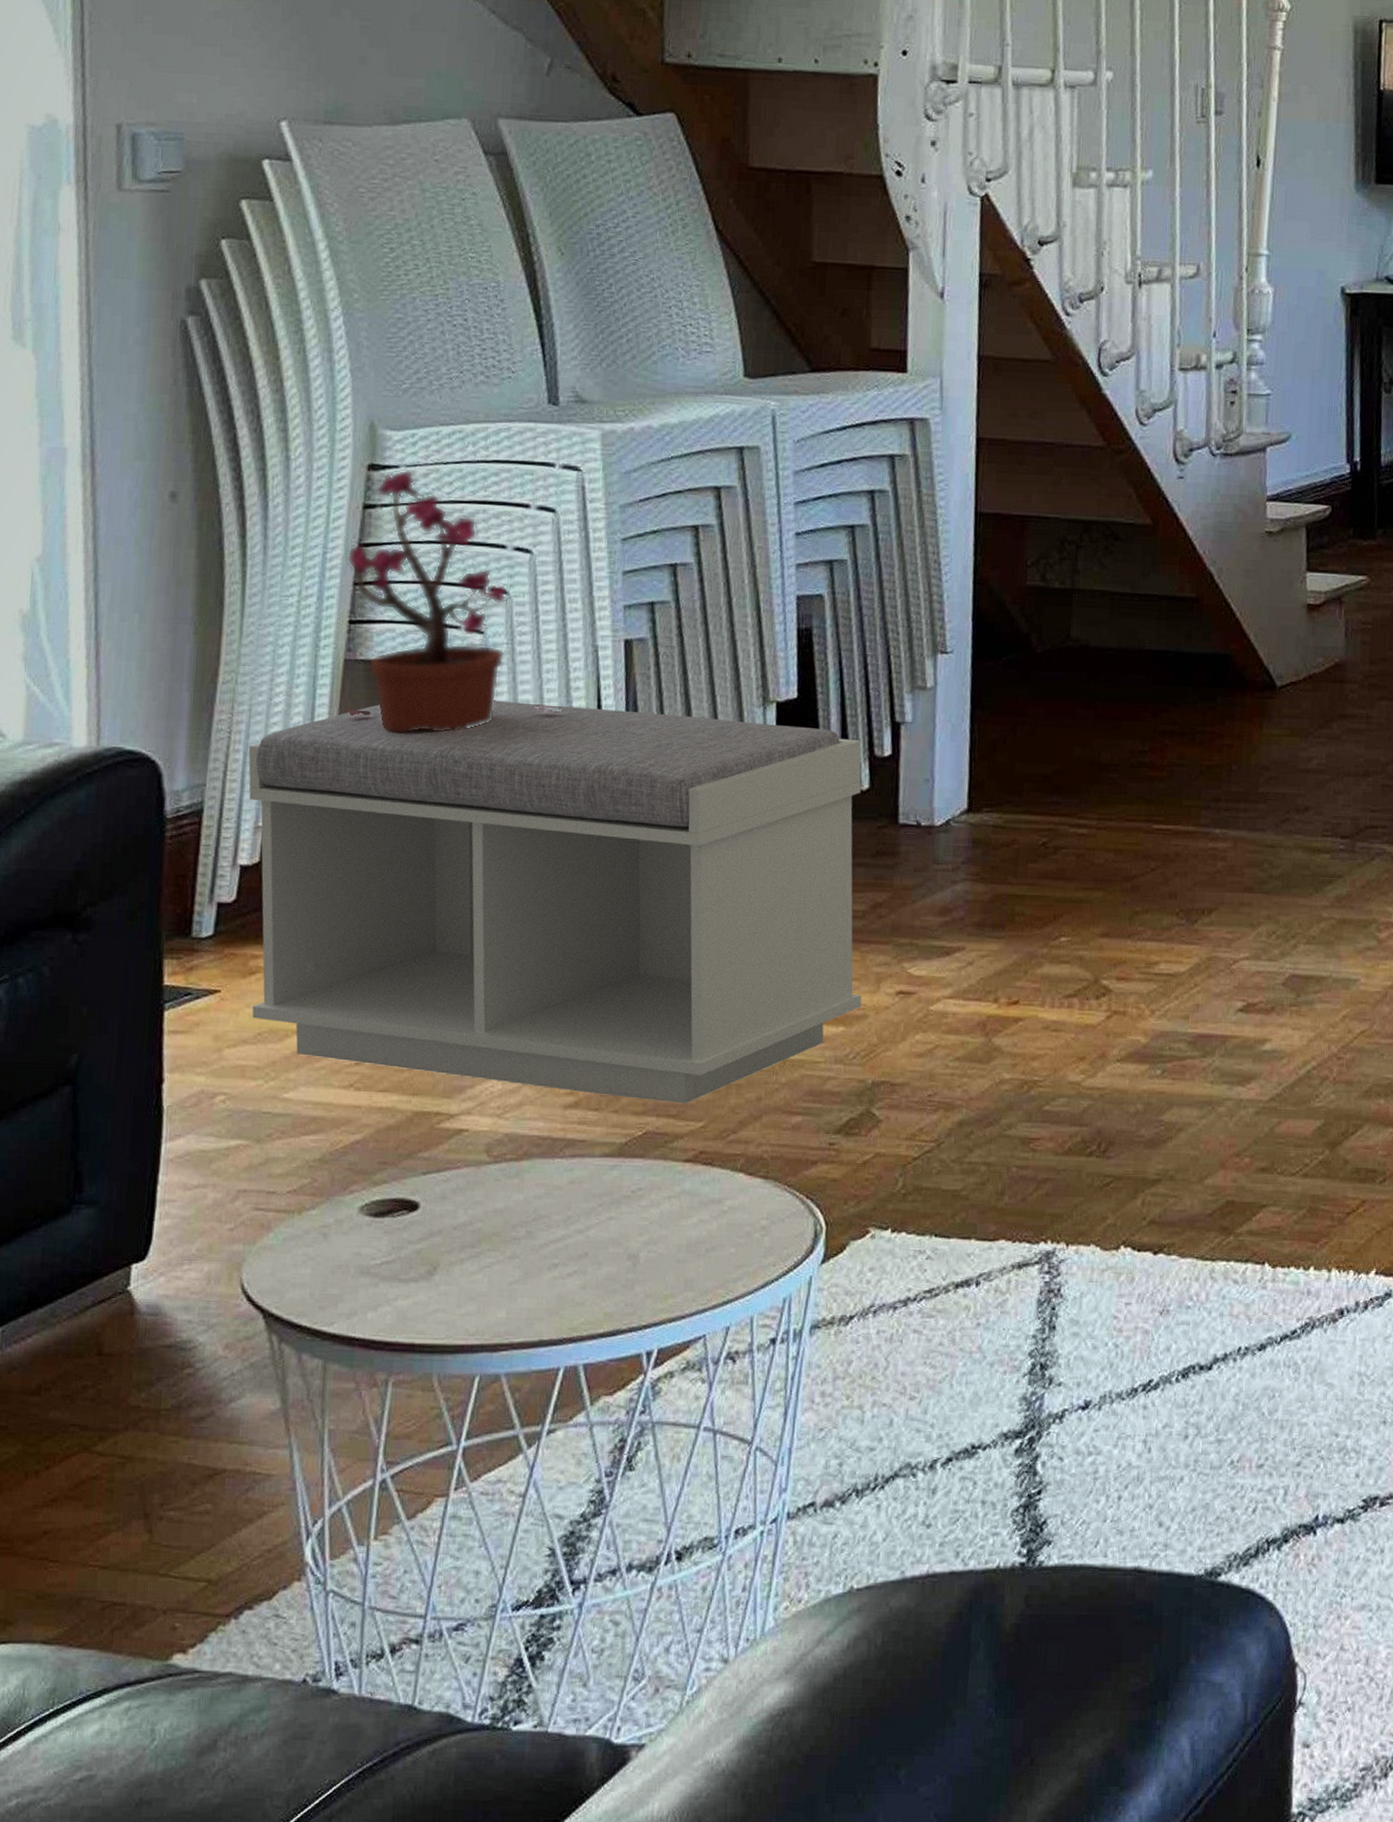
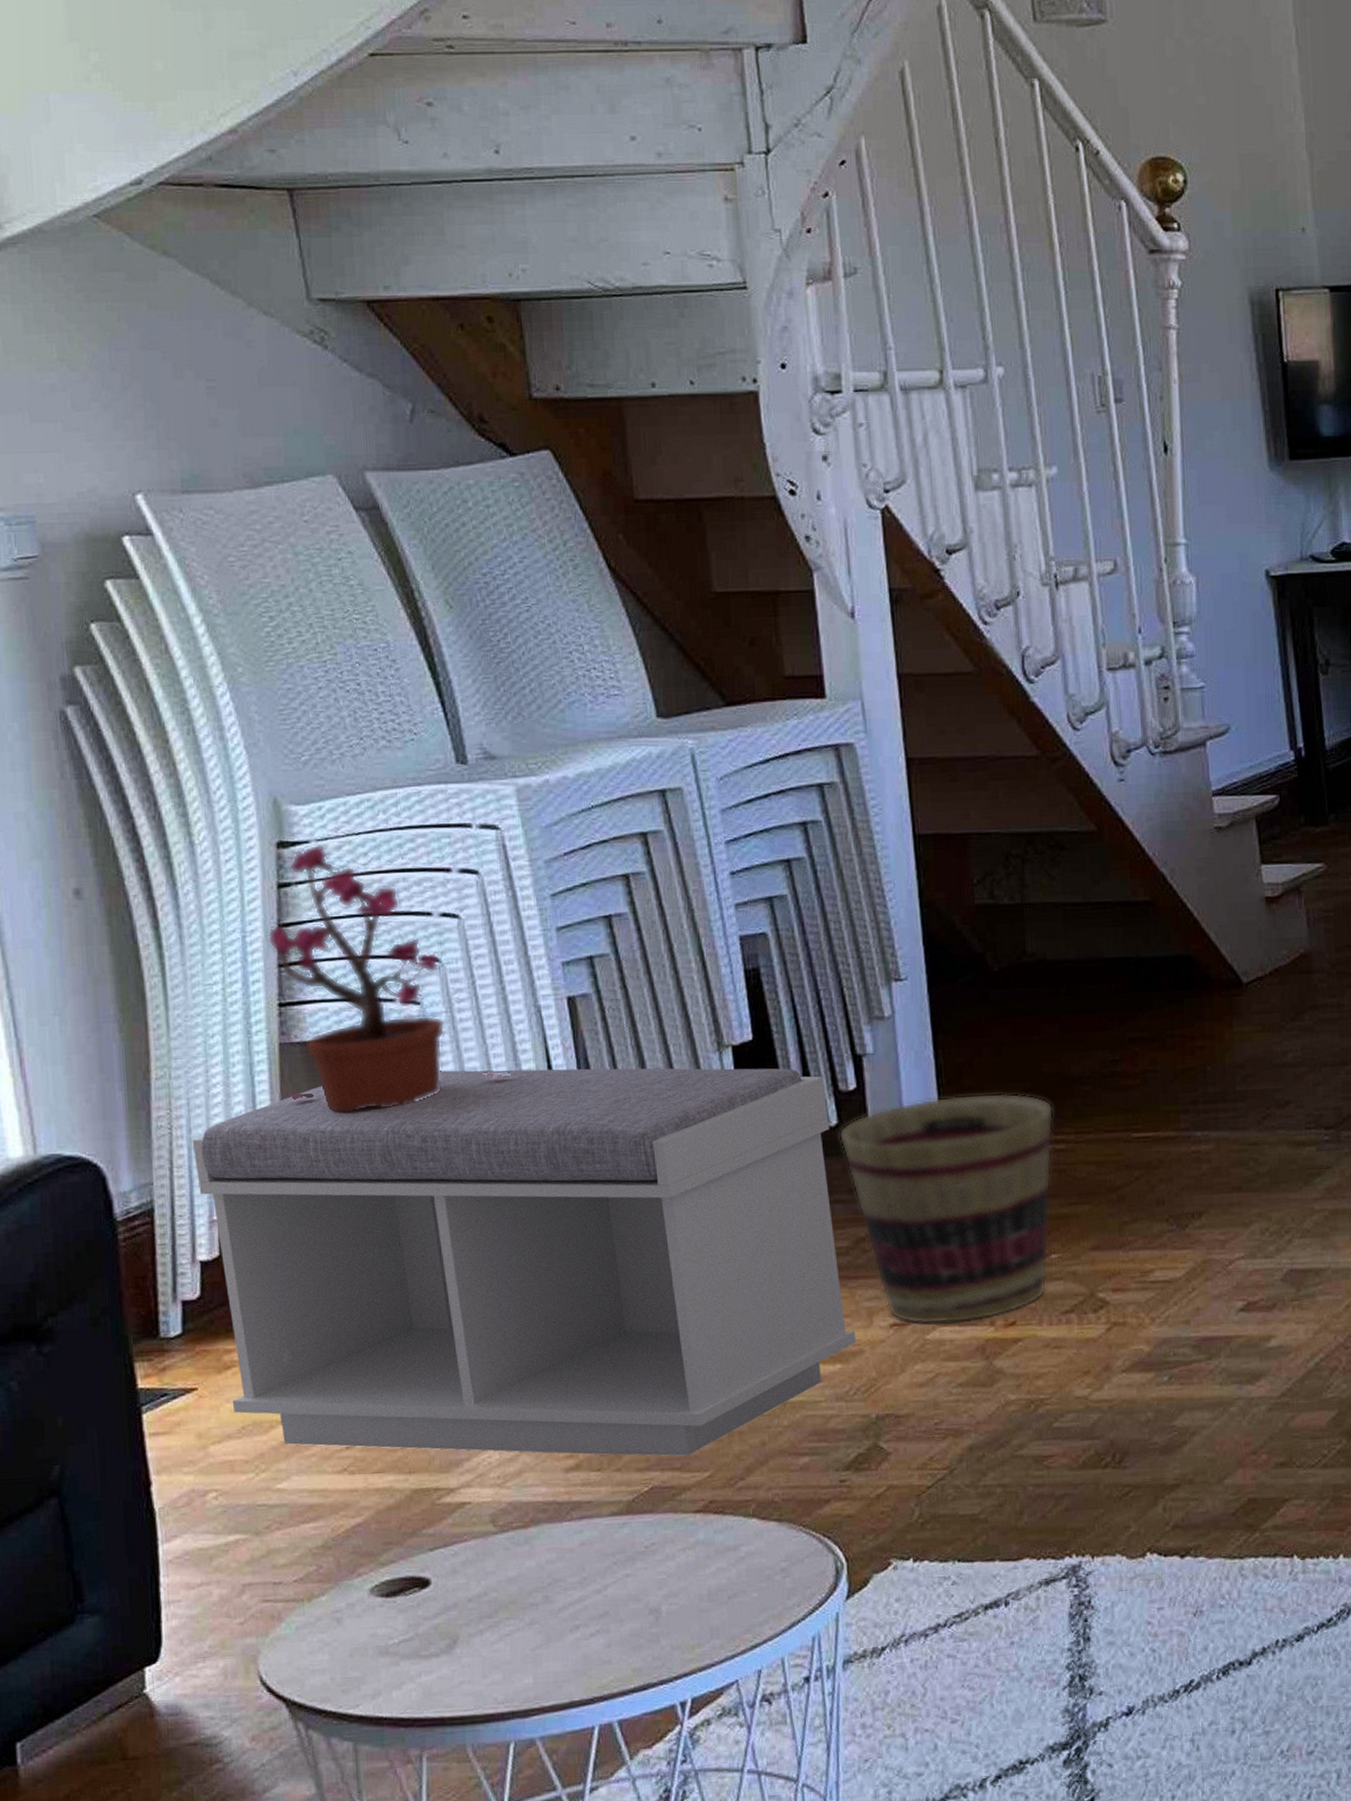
basket: none [869,771,1080,997] -> present [839,1092,1054,1325]

